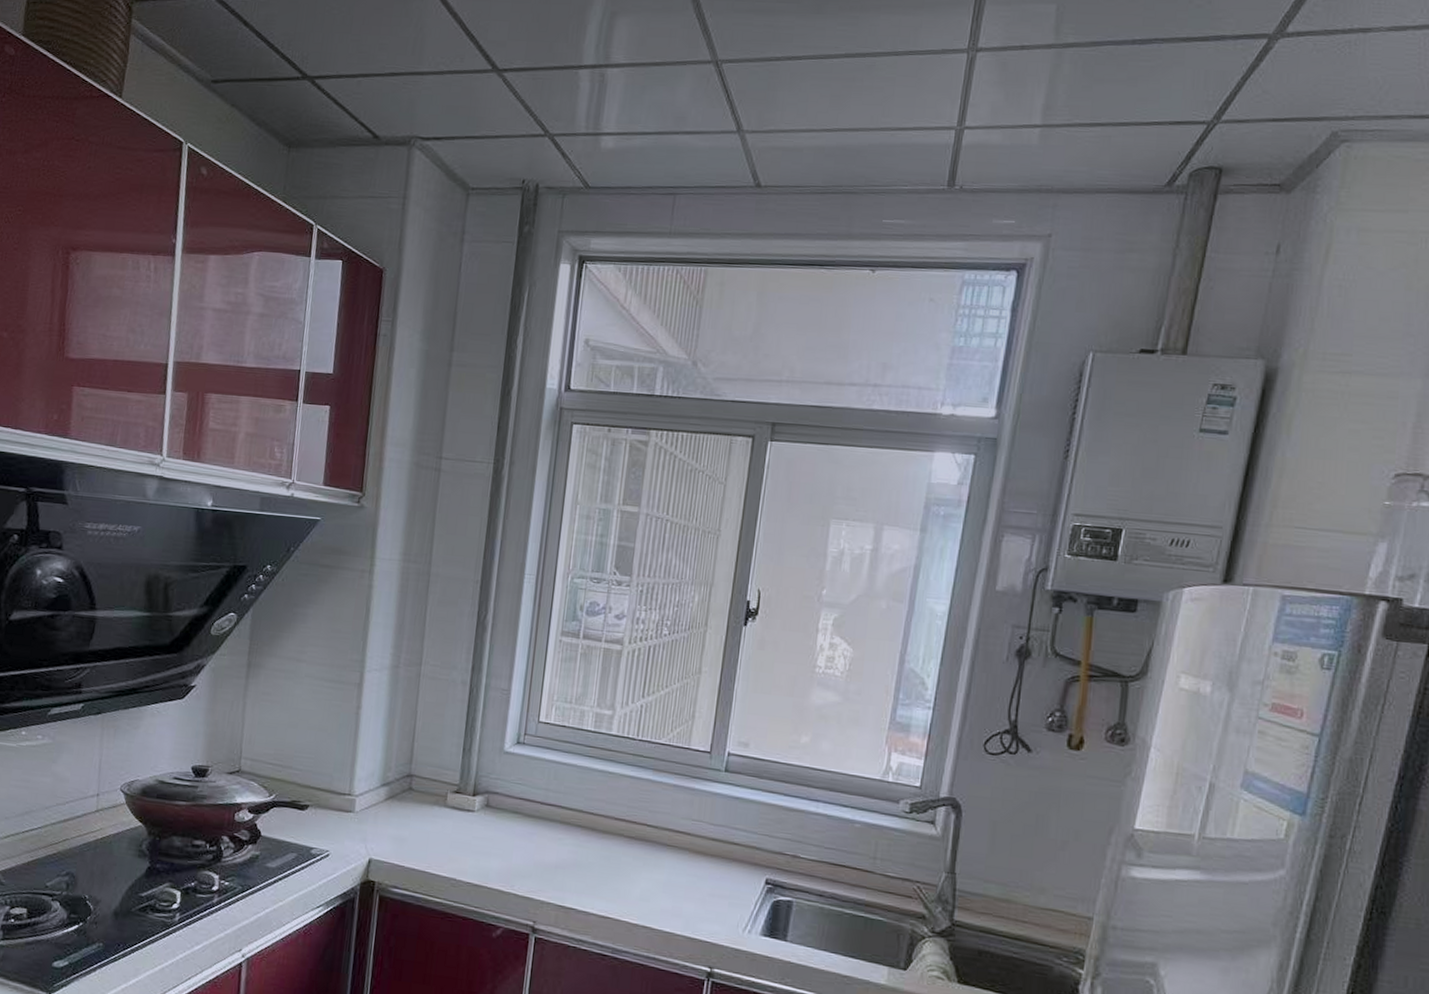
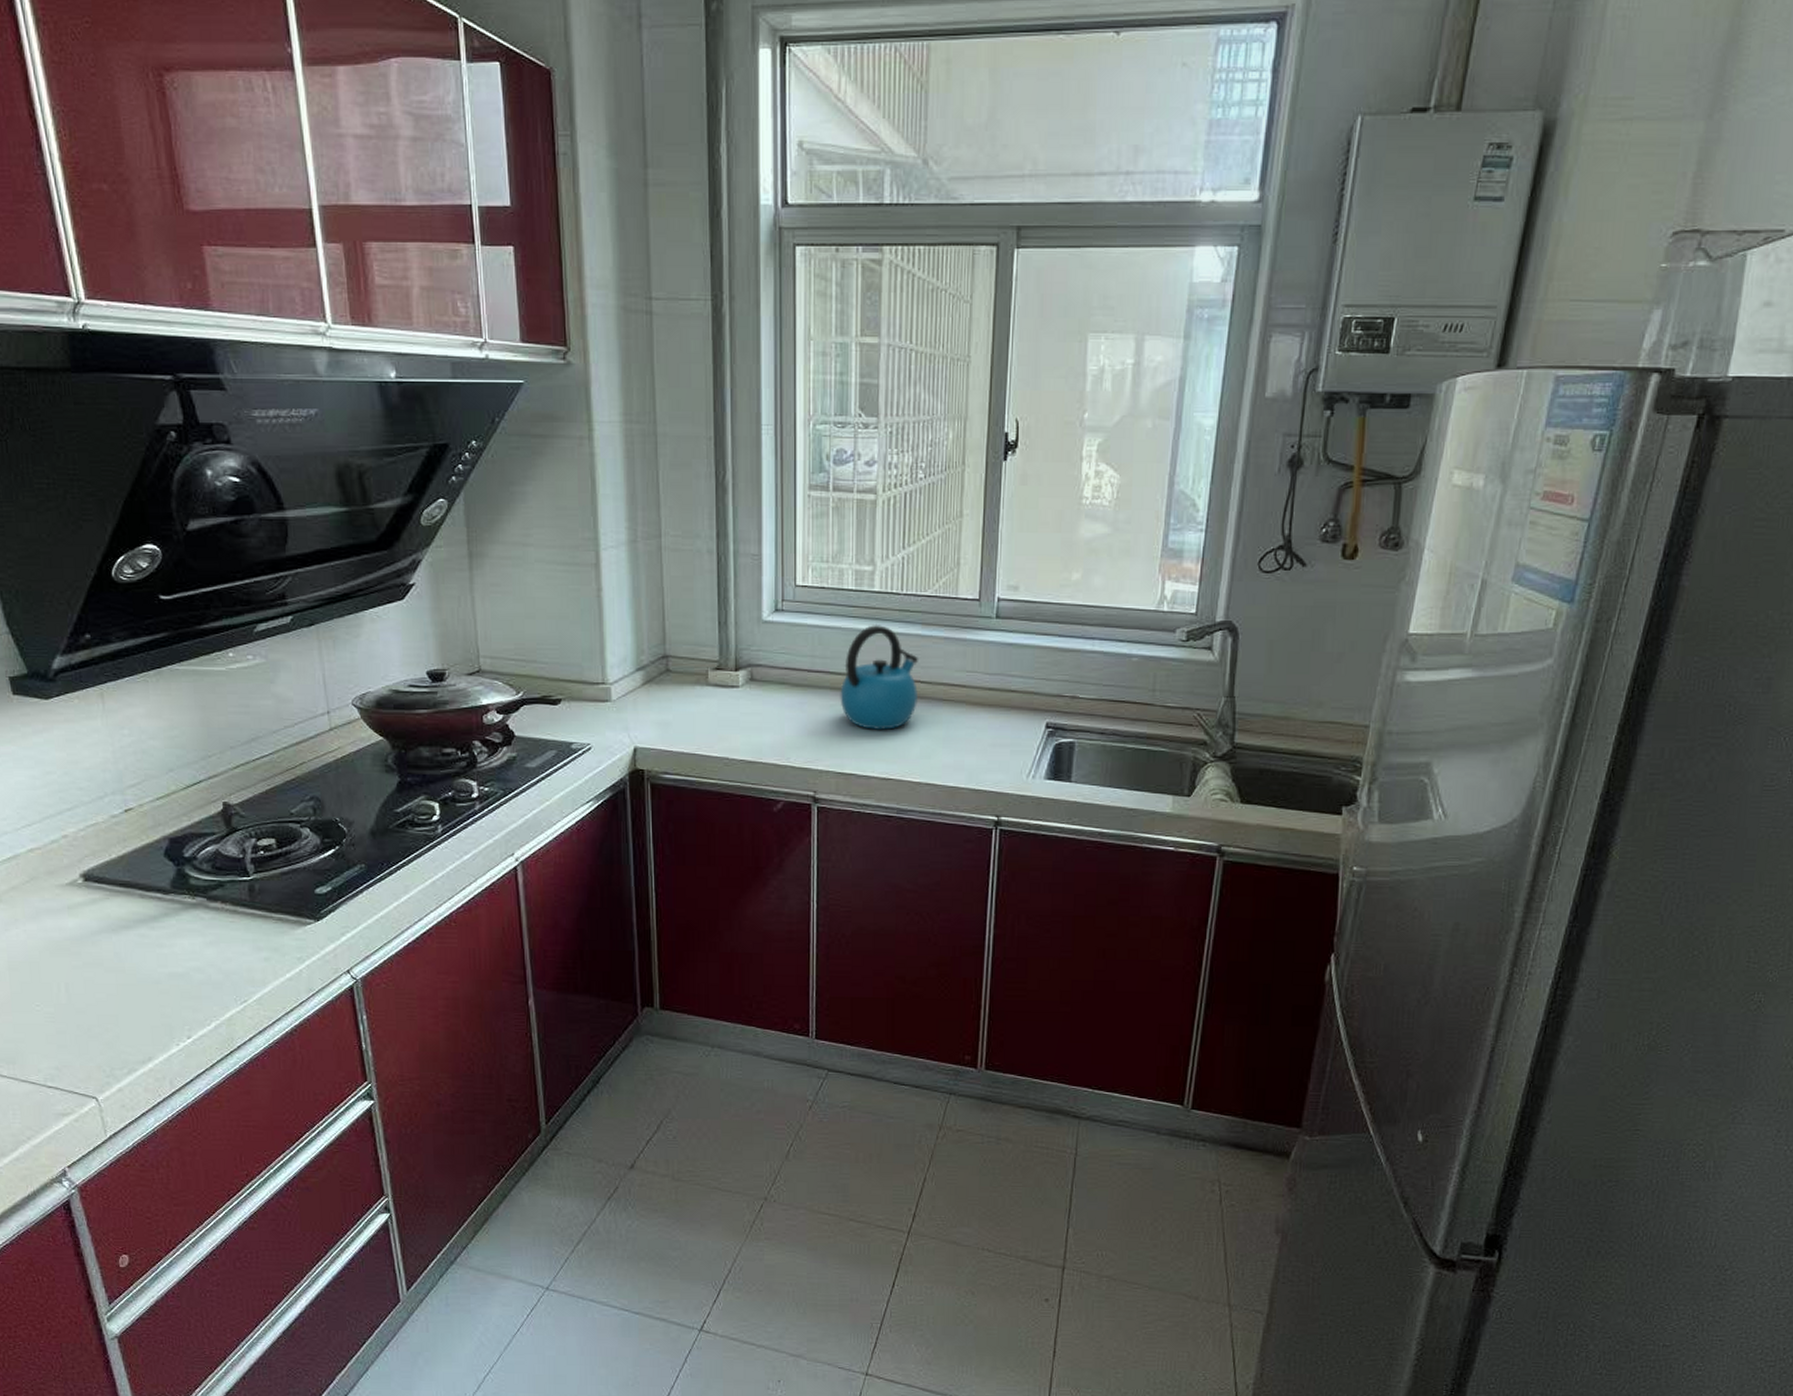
kettle: none [568,765,648,869] -> present [840,624,919,731]

